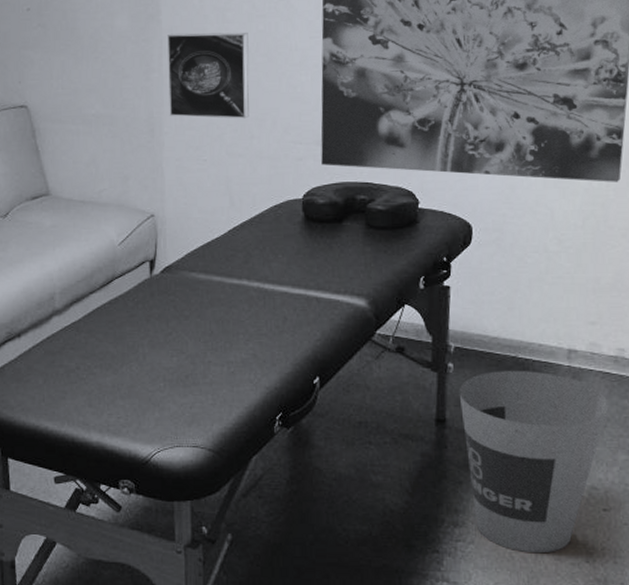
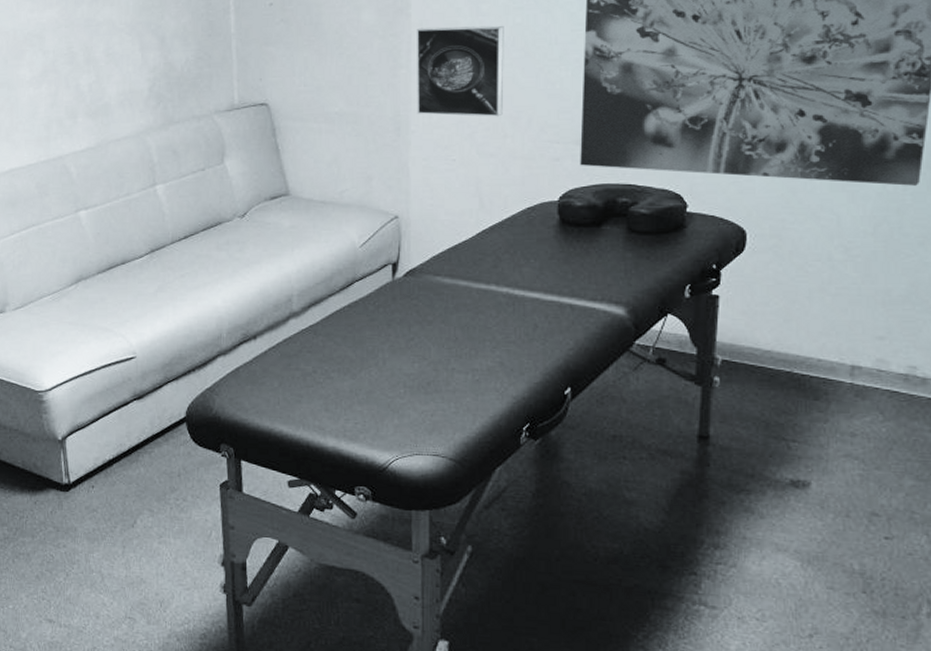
trash can: present [458,370,609,554] -> none [725,386,896,581]

